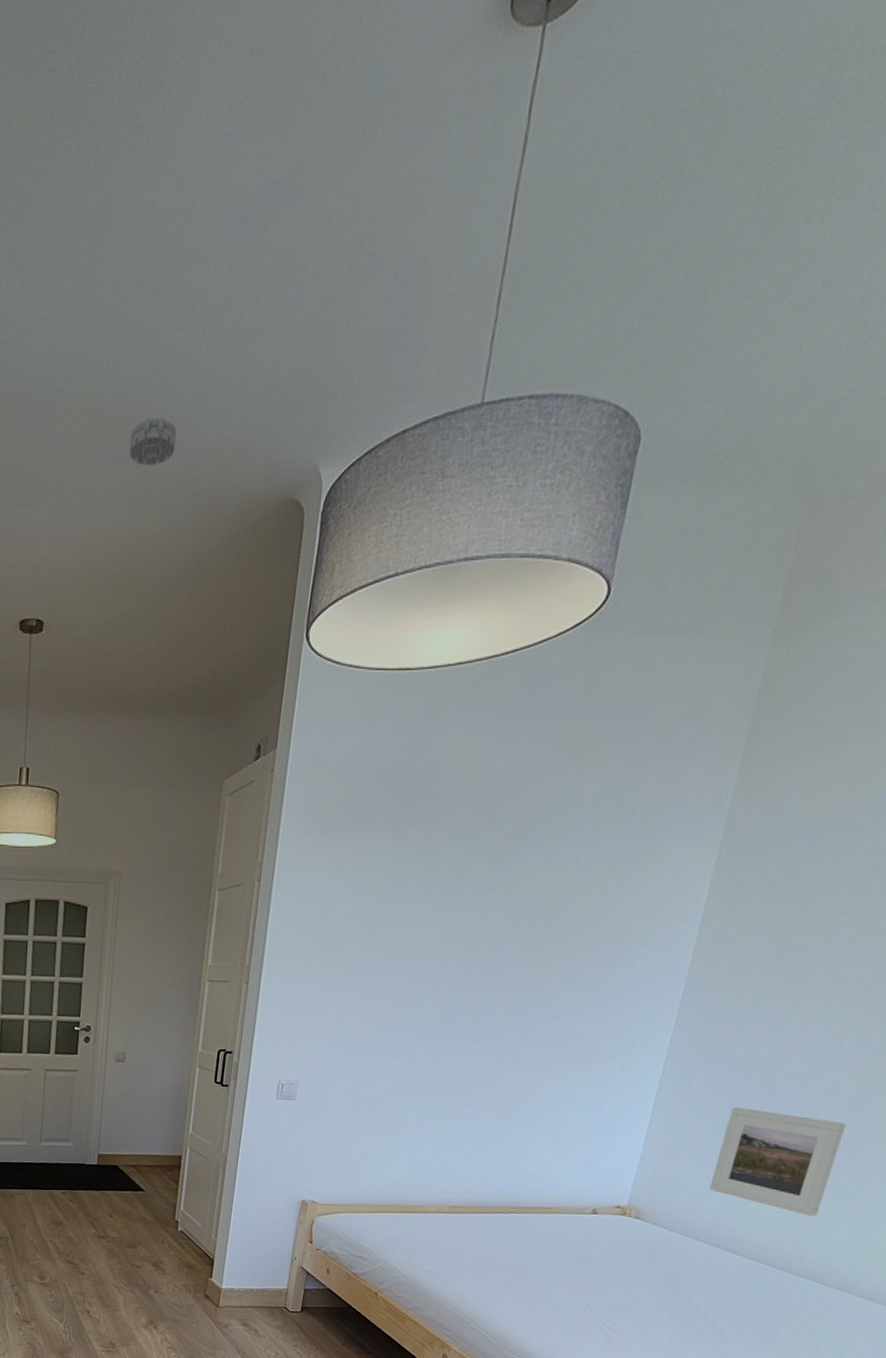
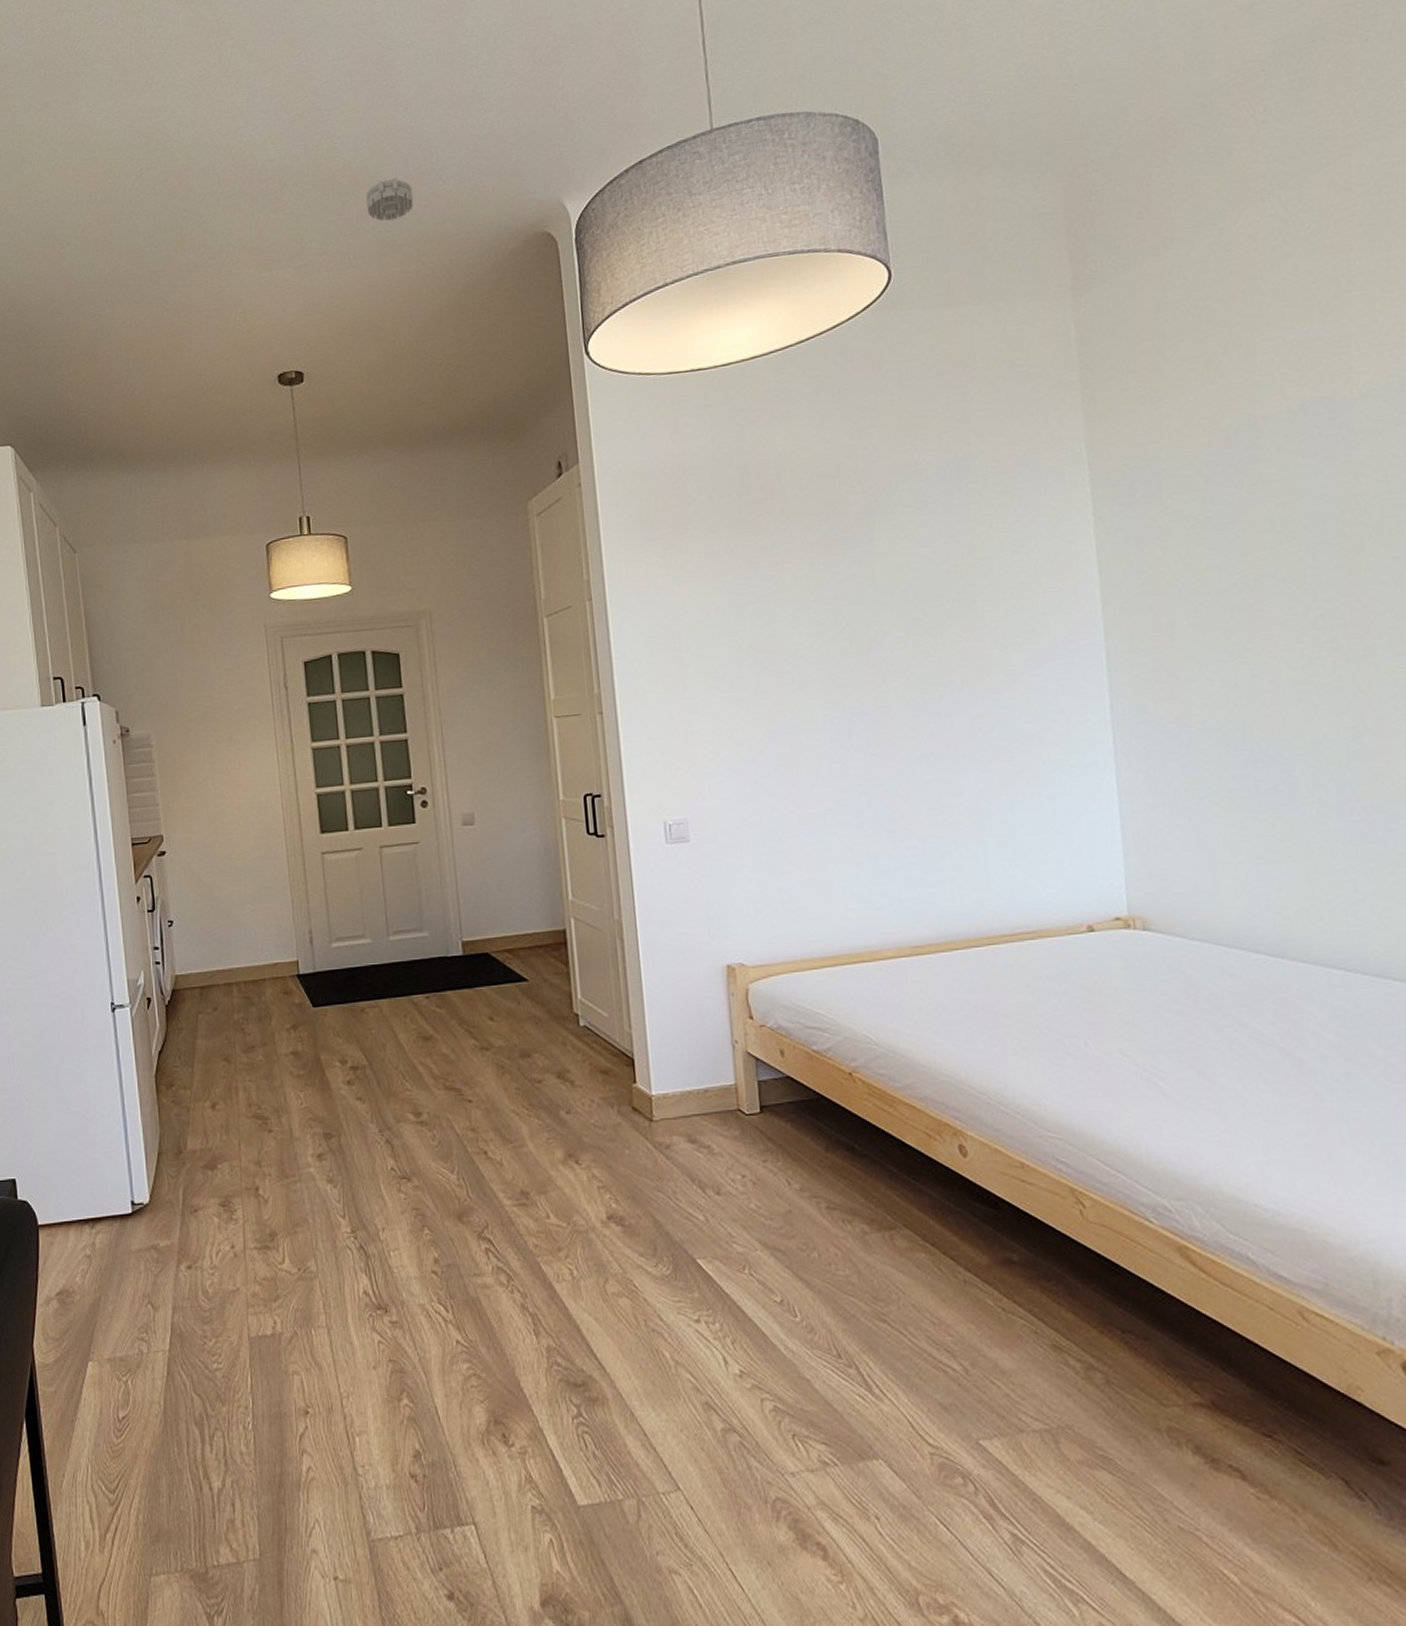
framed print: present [709,1107,846,1216] -> none [1210,778,1361,898]

